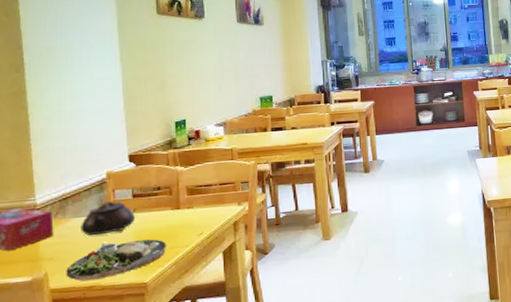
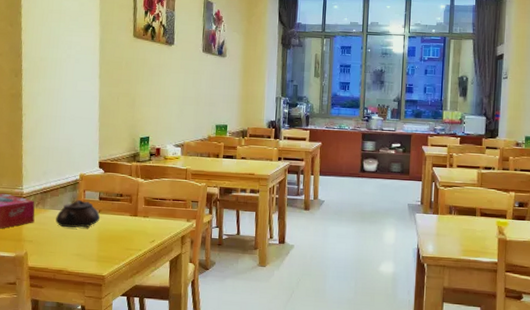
dinner plate: present [66,239,166,281] -> none [41,234,123,266]

